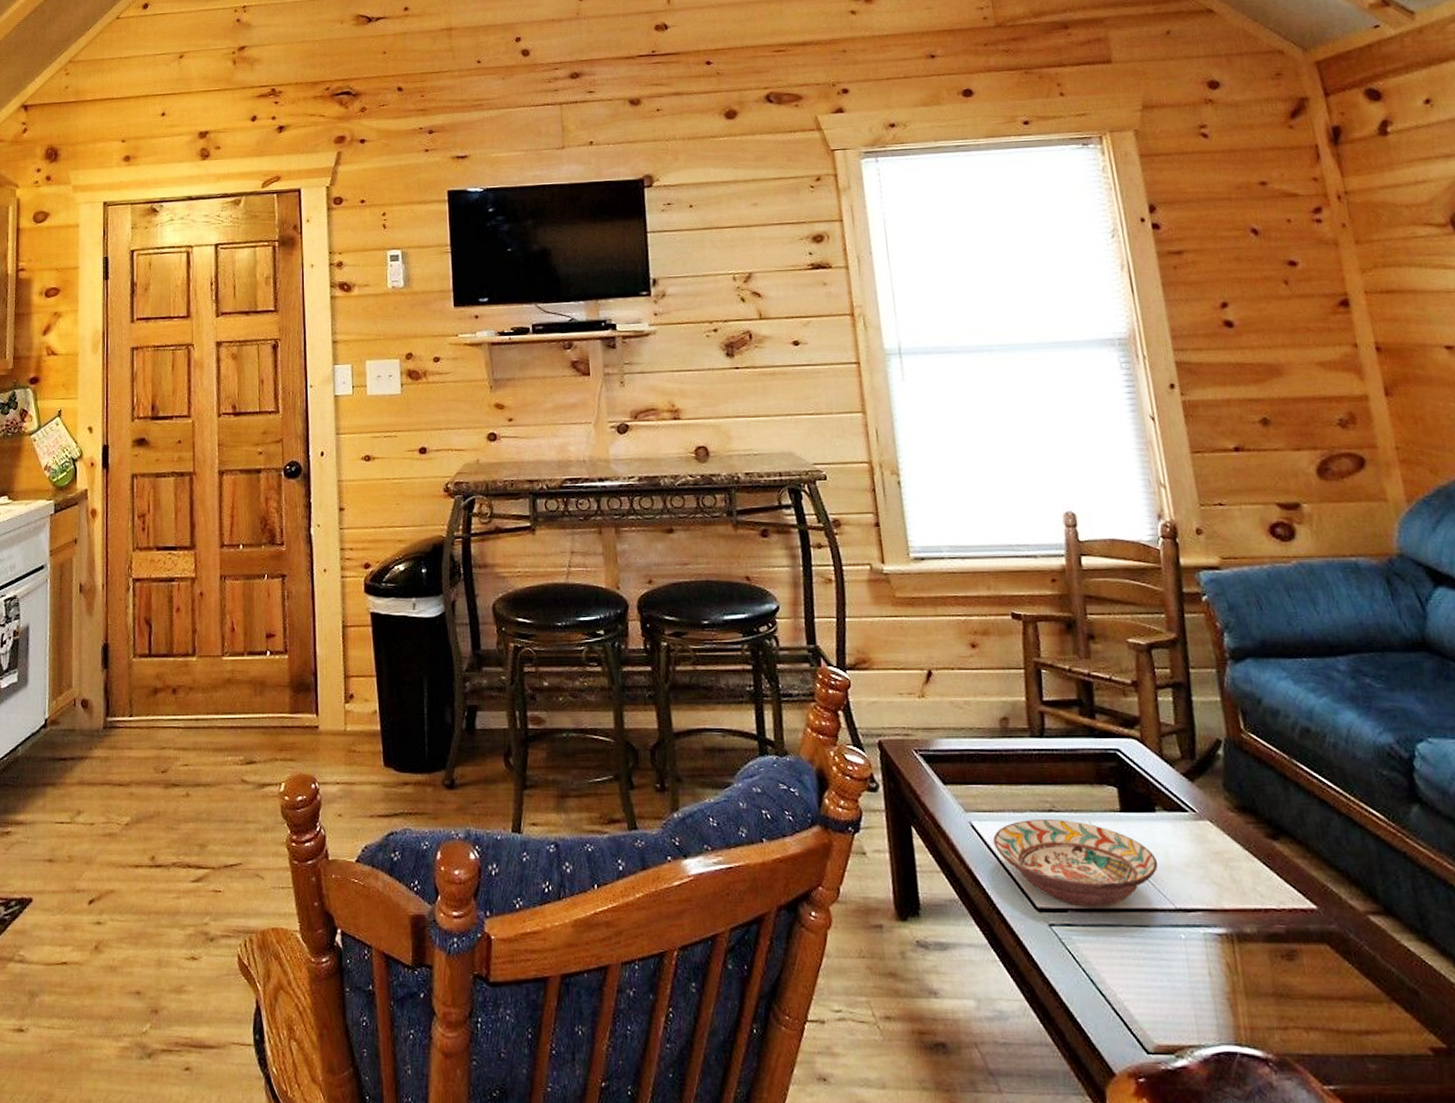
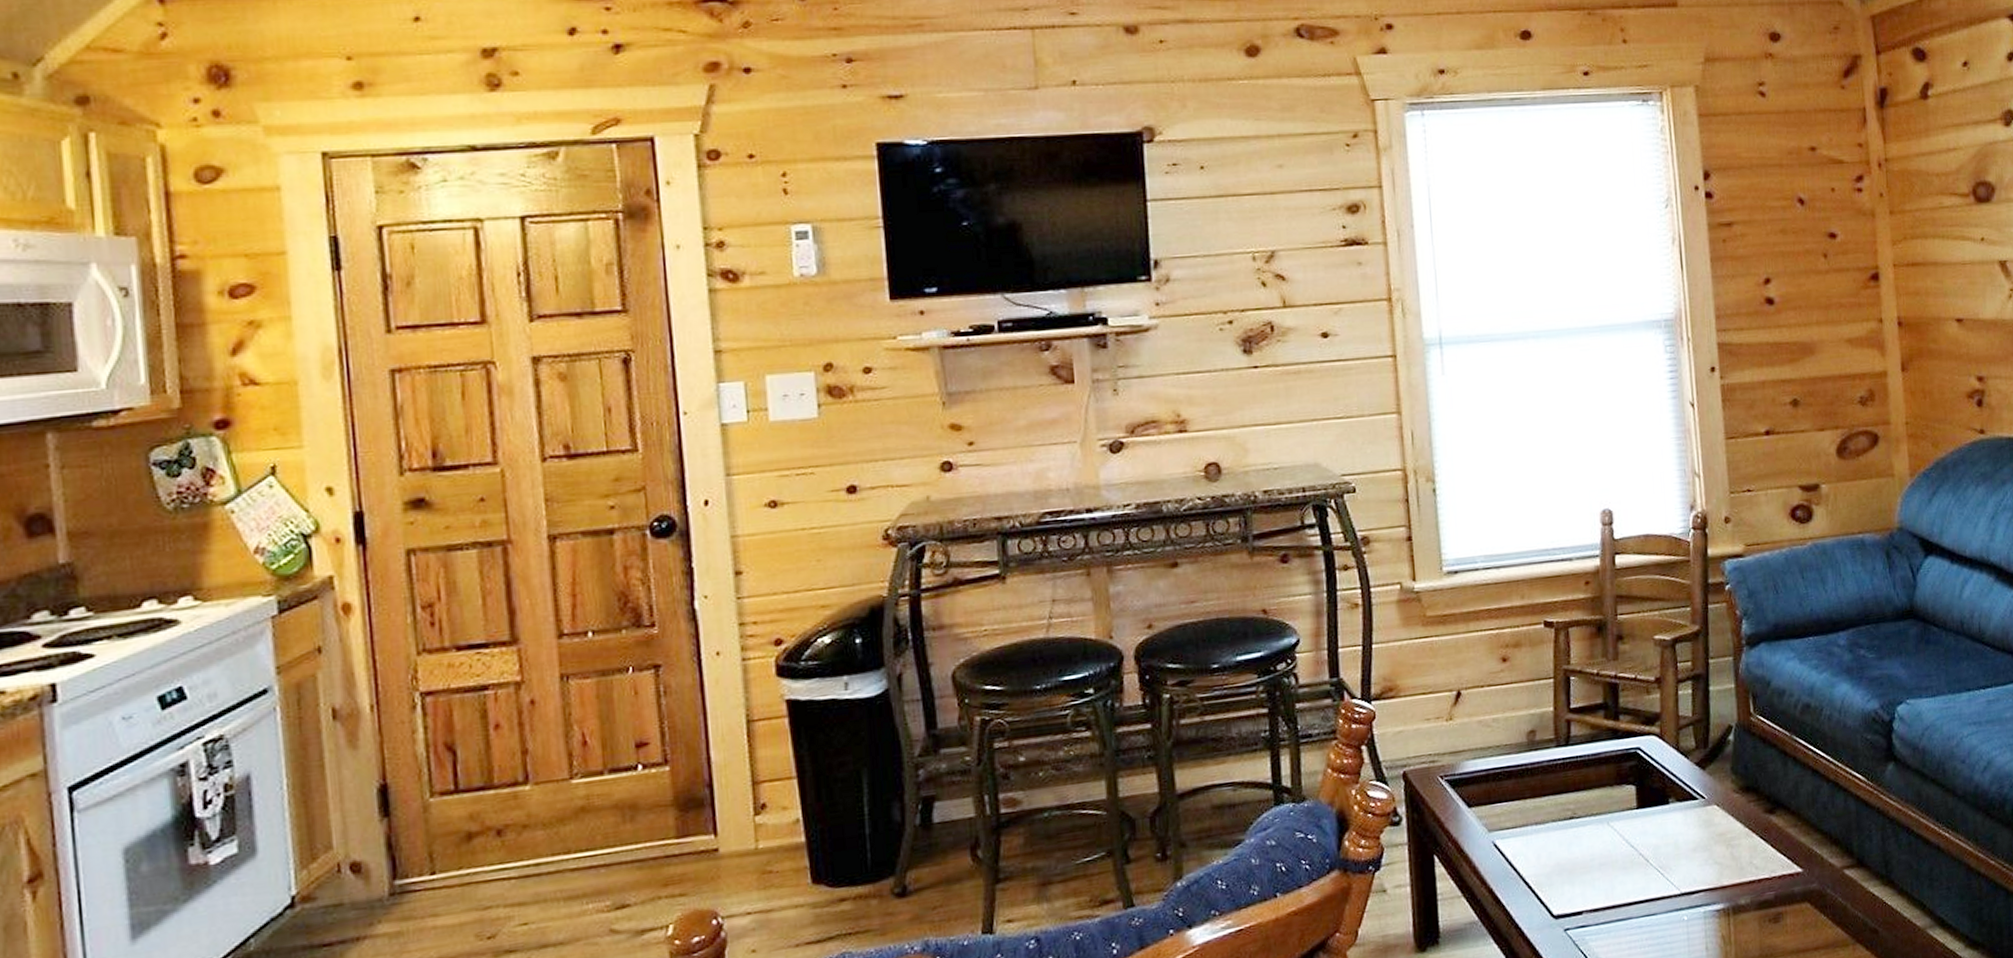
decorative bowl: present [993,820,1159,907] -> none [1515,824,1668,907]

